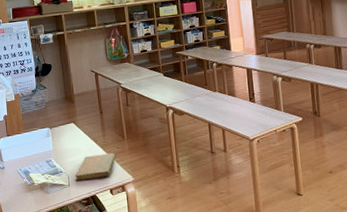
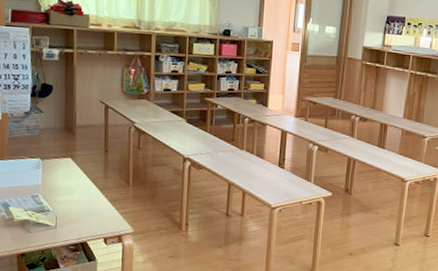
notebook: present [75,153,116,181] -> none [65,197,117,225]

